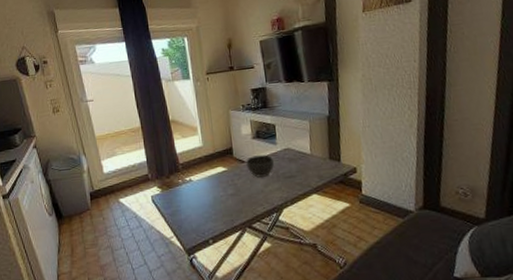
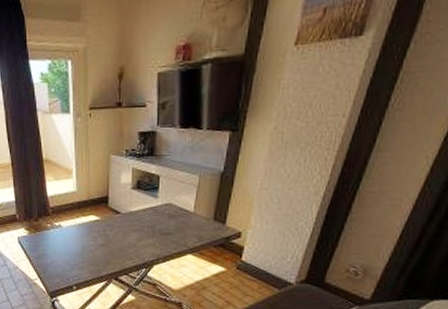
bowl: present [246,155,274,178] -> none [121,208,151,231]

